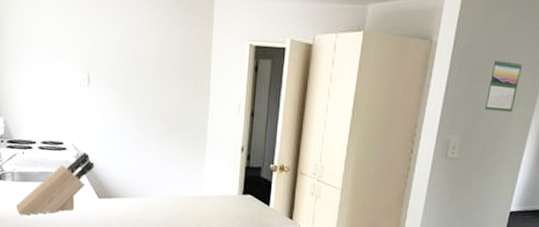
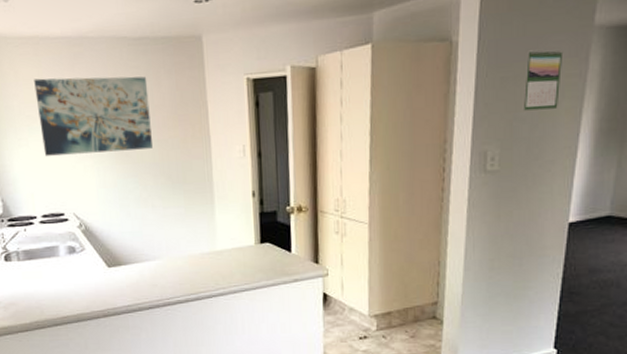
knife block: present [15,151,94,215] -> none [24,220,99,295]
wall art: none [51,13,159,95] -> present [34,76,152,156]

